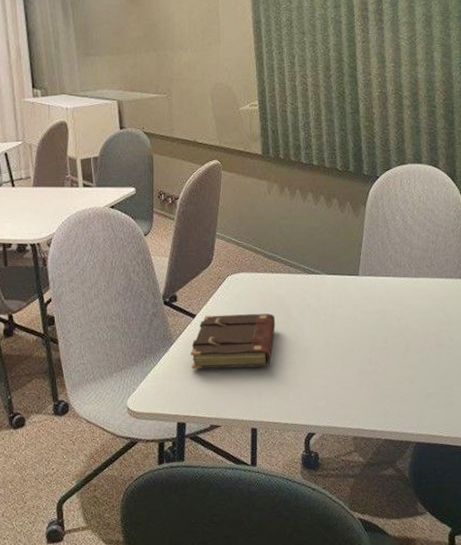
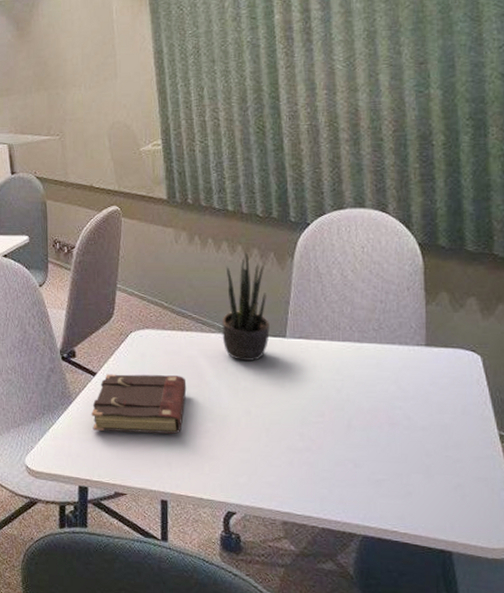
potted plant: none [306,202,346,298] -> present [222,252,270,362]

